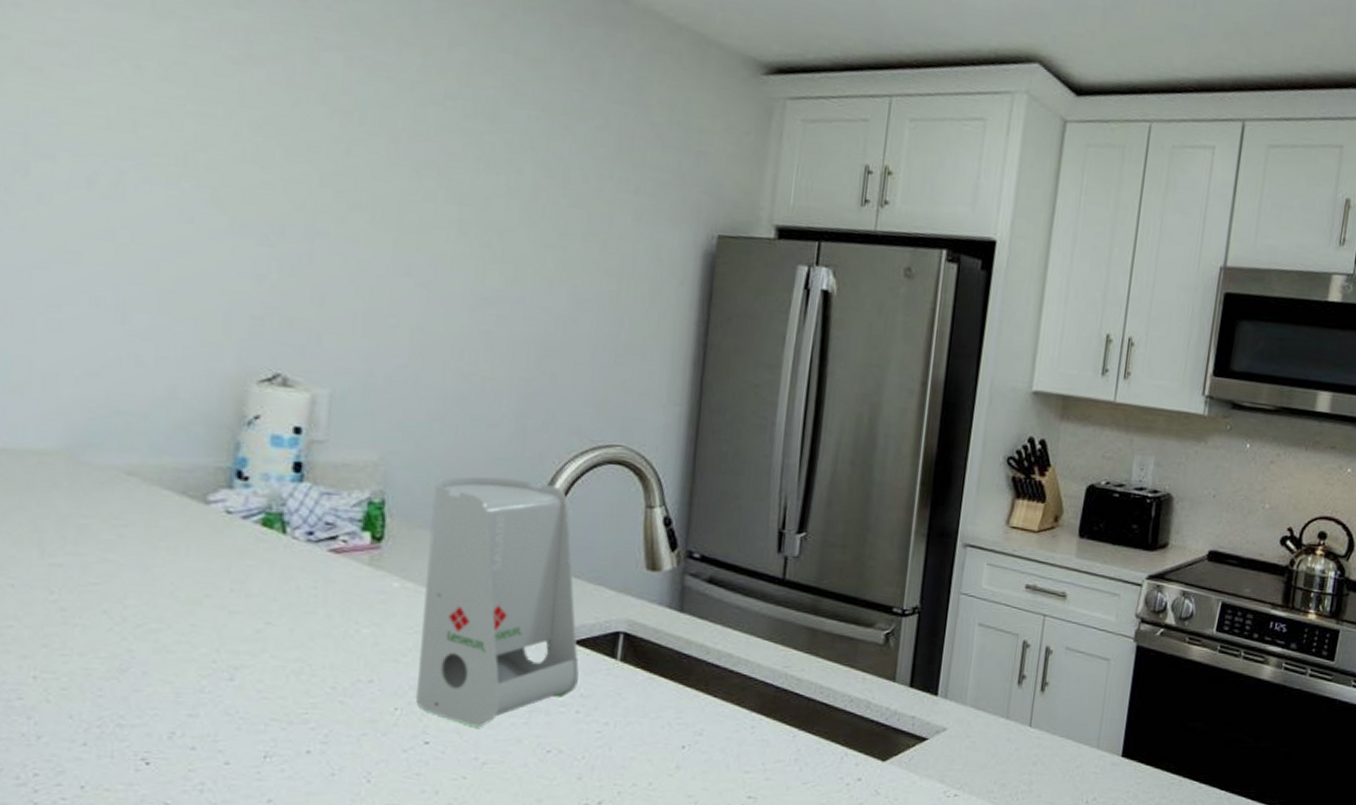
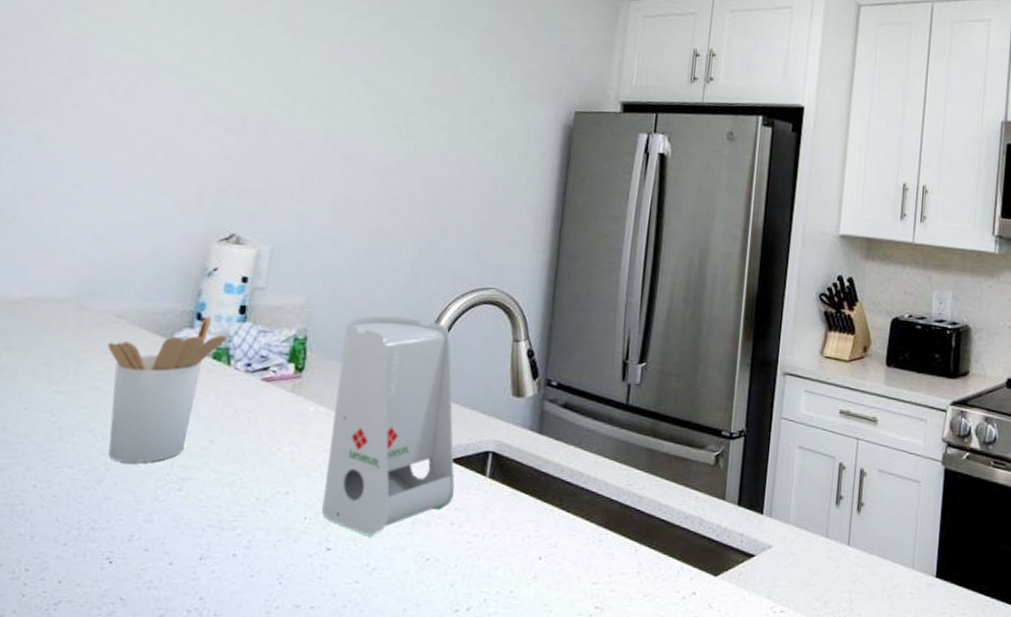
utensil holder: none [117,474,279,649] -> present [107,316,227,463]

